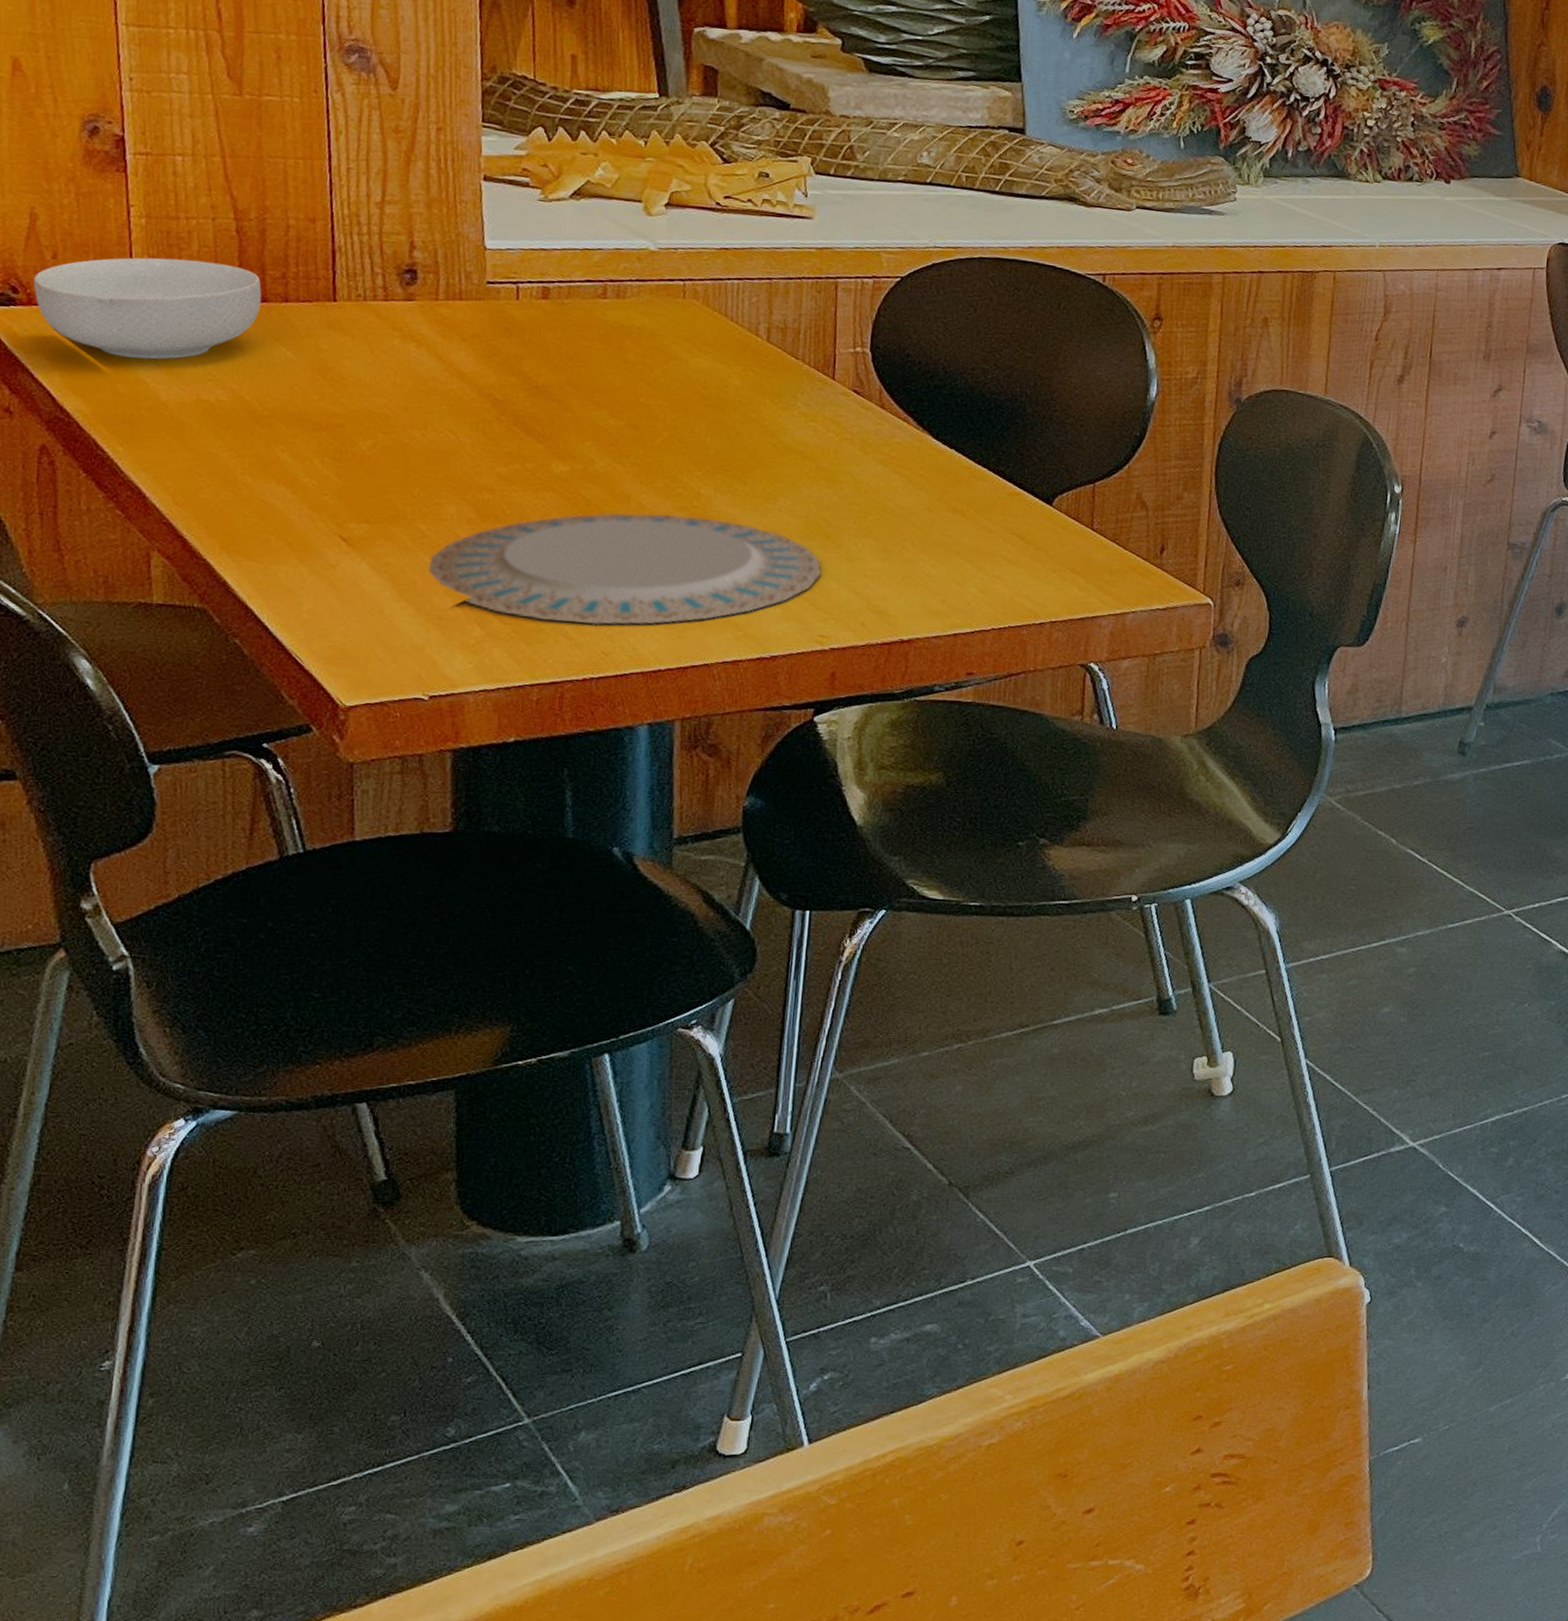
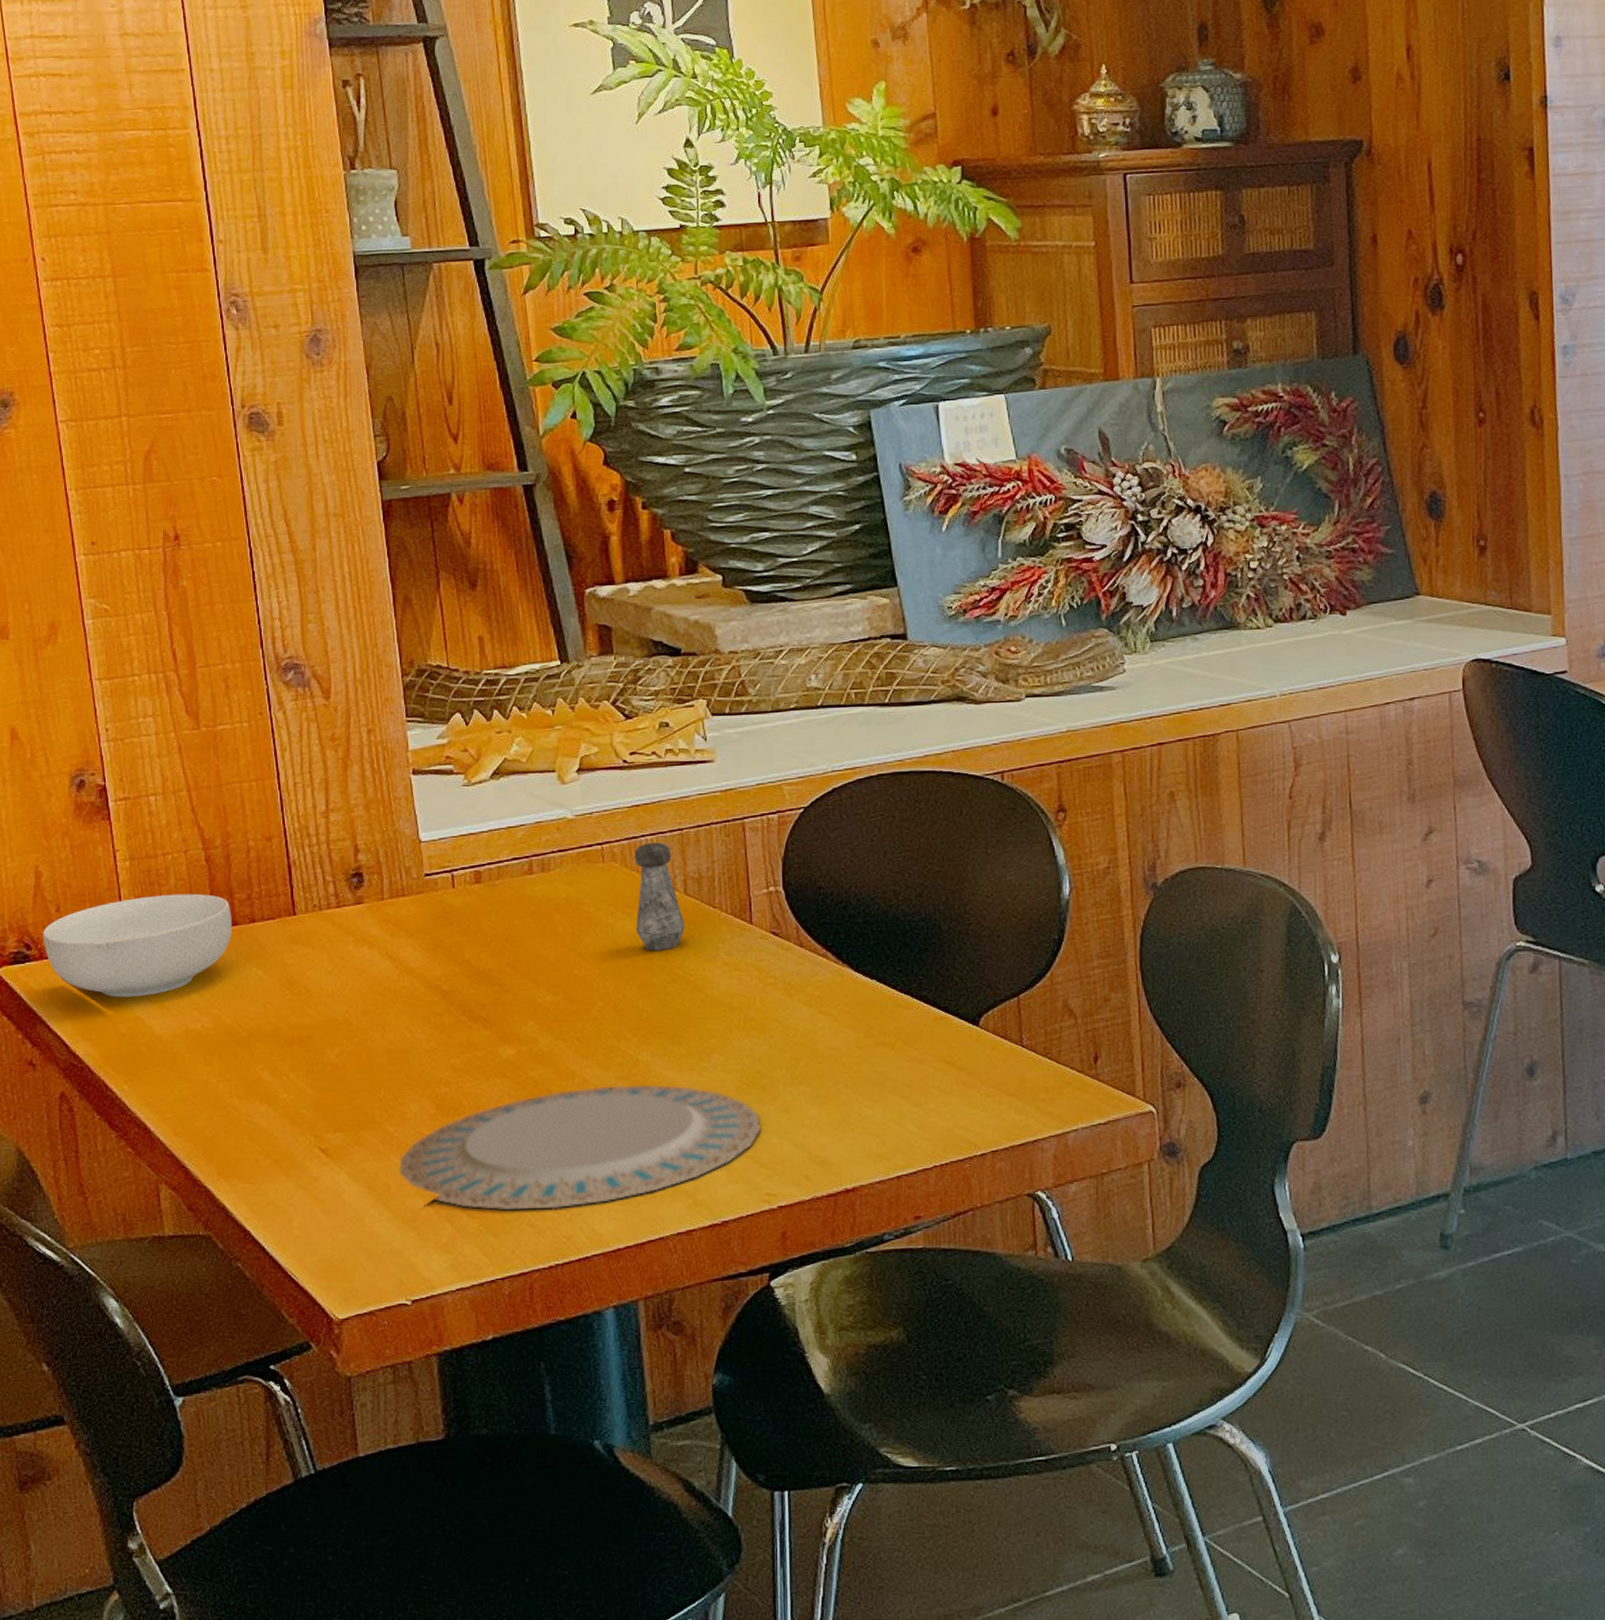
salt shaker: none [711,286,764,393] -> present [634,842,685,951]

